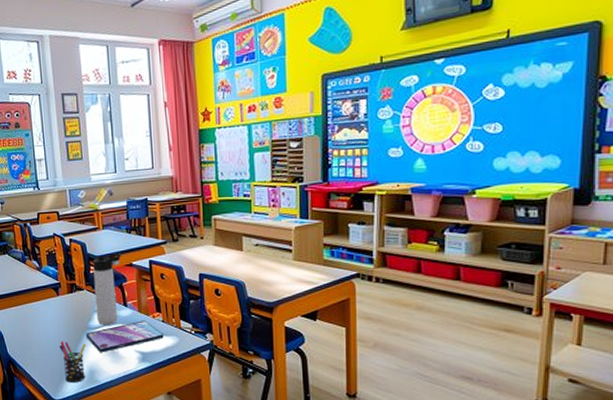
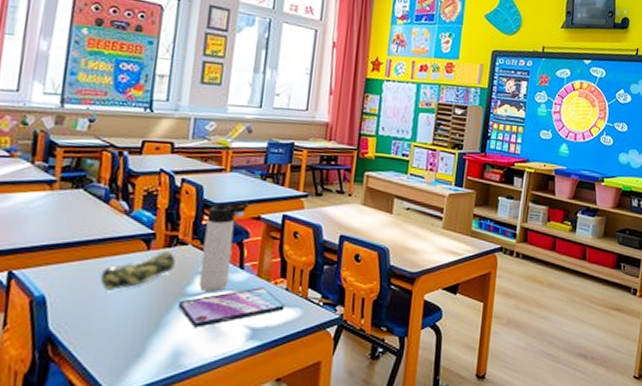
pencil case: none [31,296,78,326] -> present [100,251,176,290]
pen holder: present [59,341,86,382] -> none [133,311,176,369]

